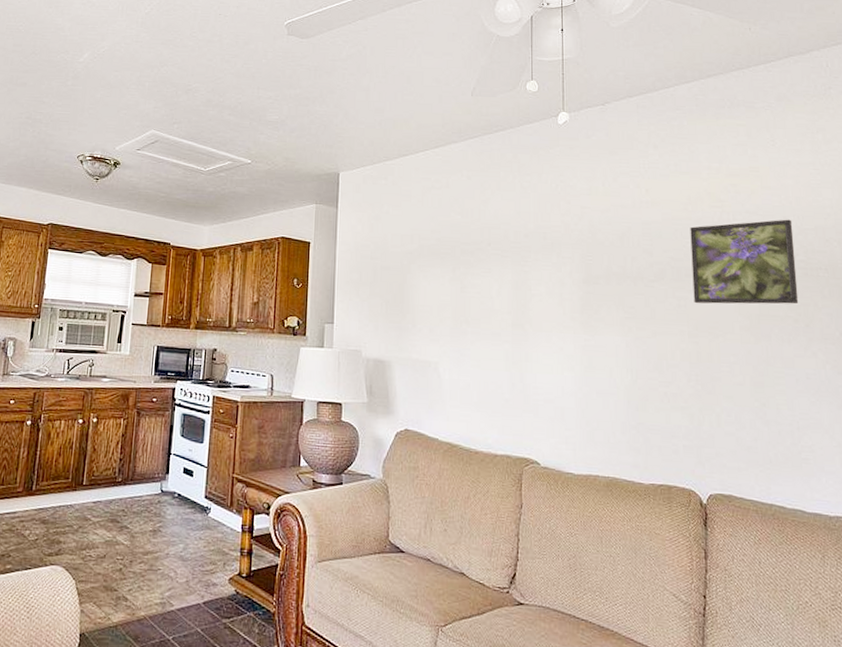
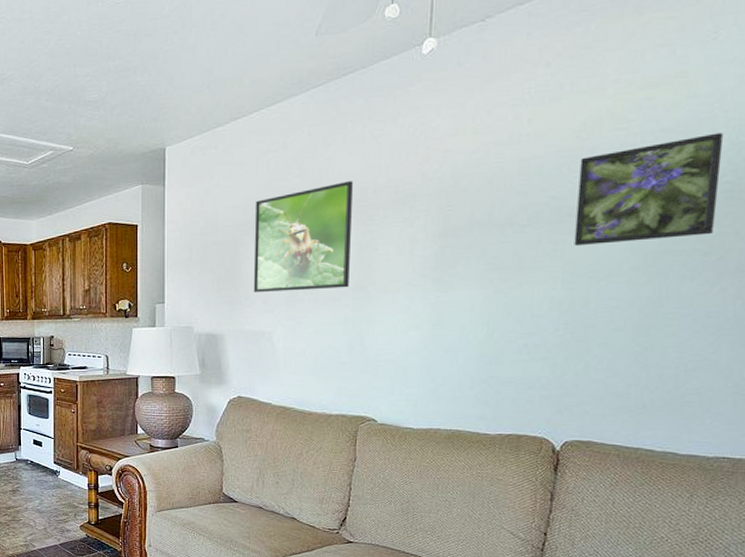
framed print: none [419,223,508,324] -> present [253,181,353,292]

